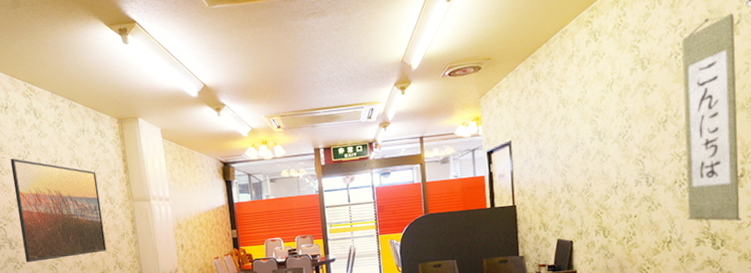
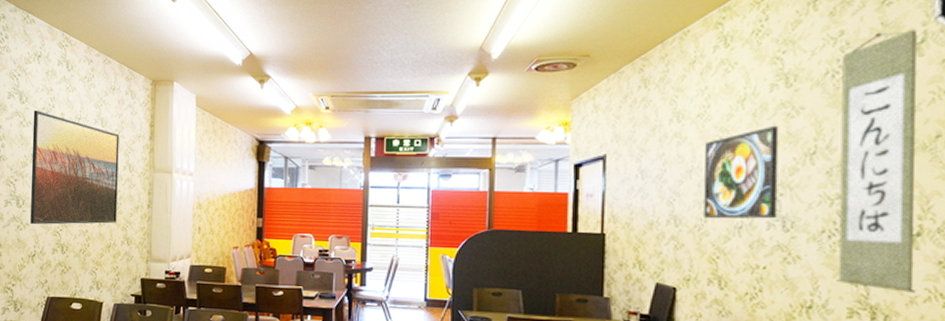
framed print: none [586,102,642,184] -> present [704,125,779,219]

